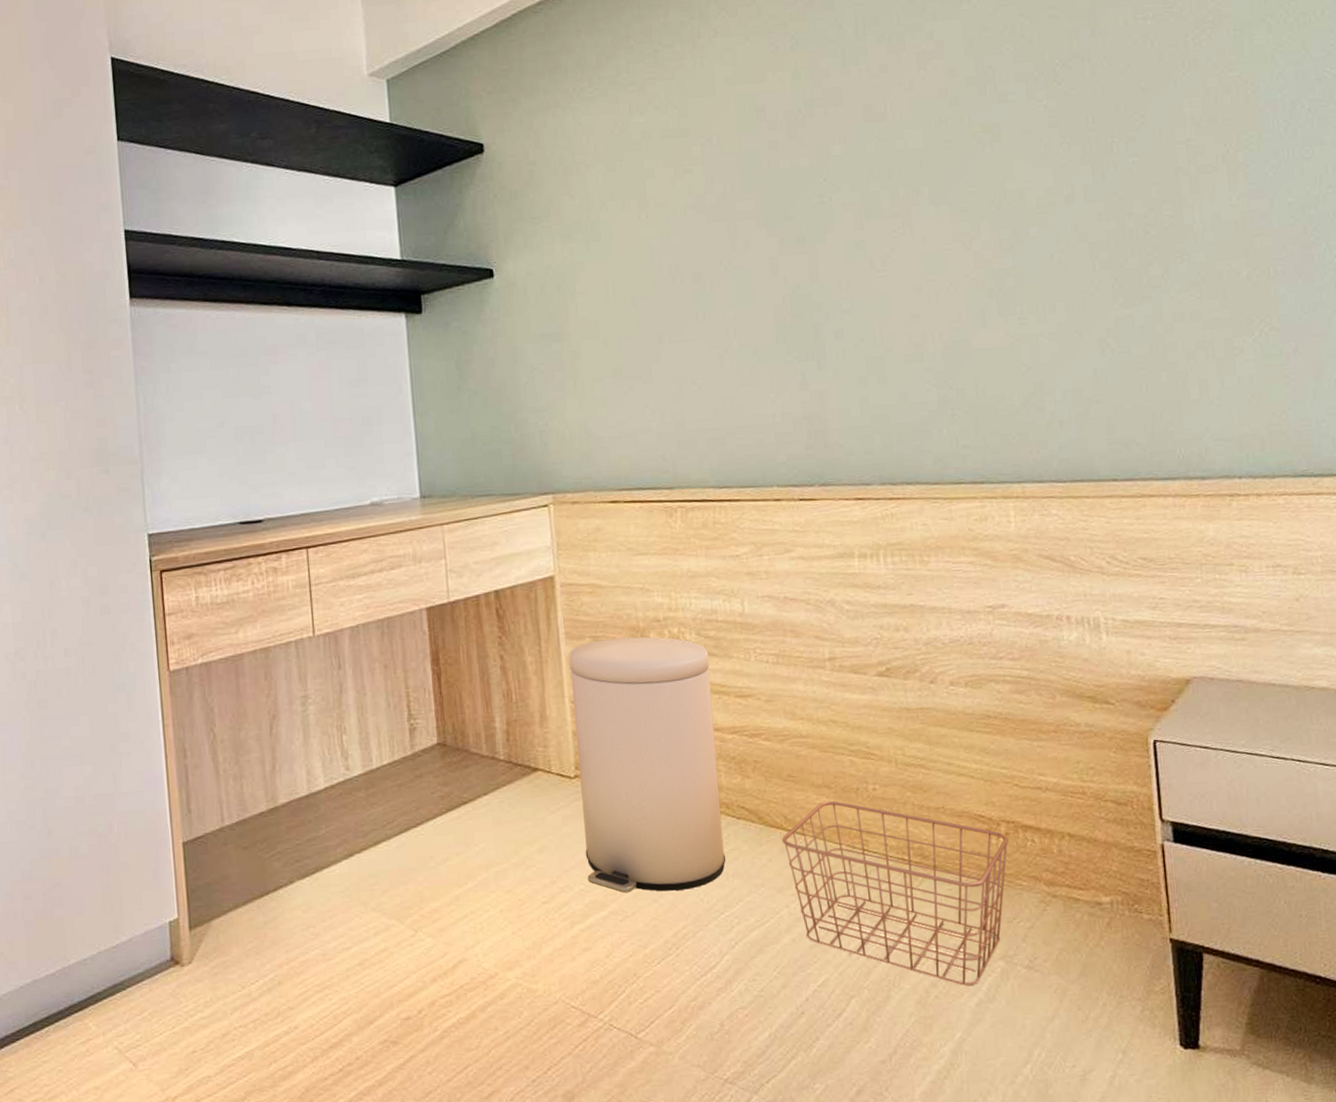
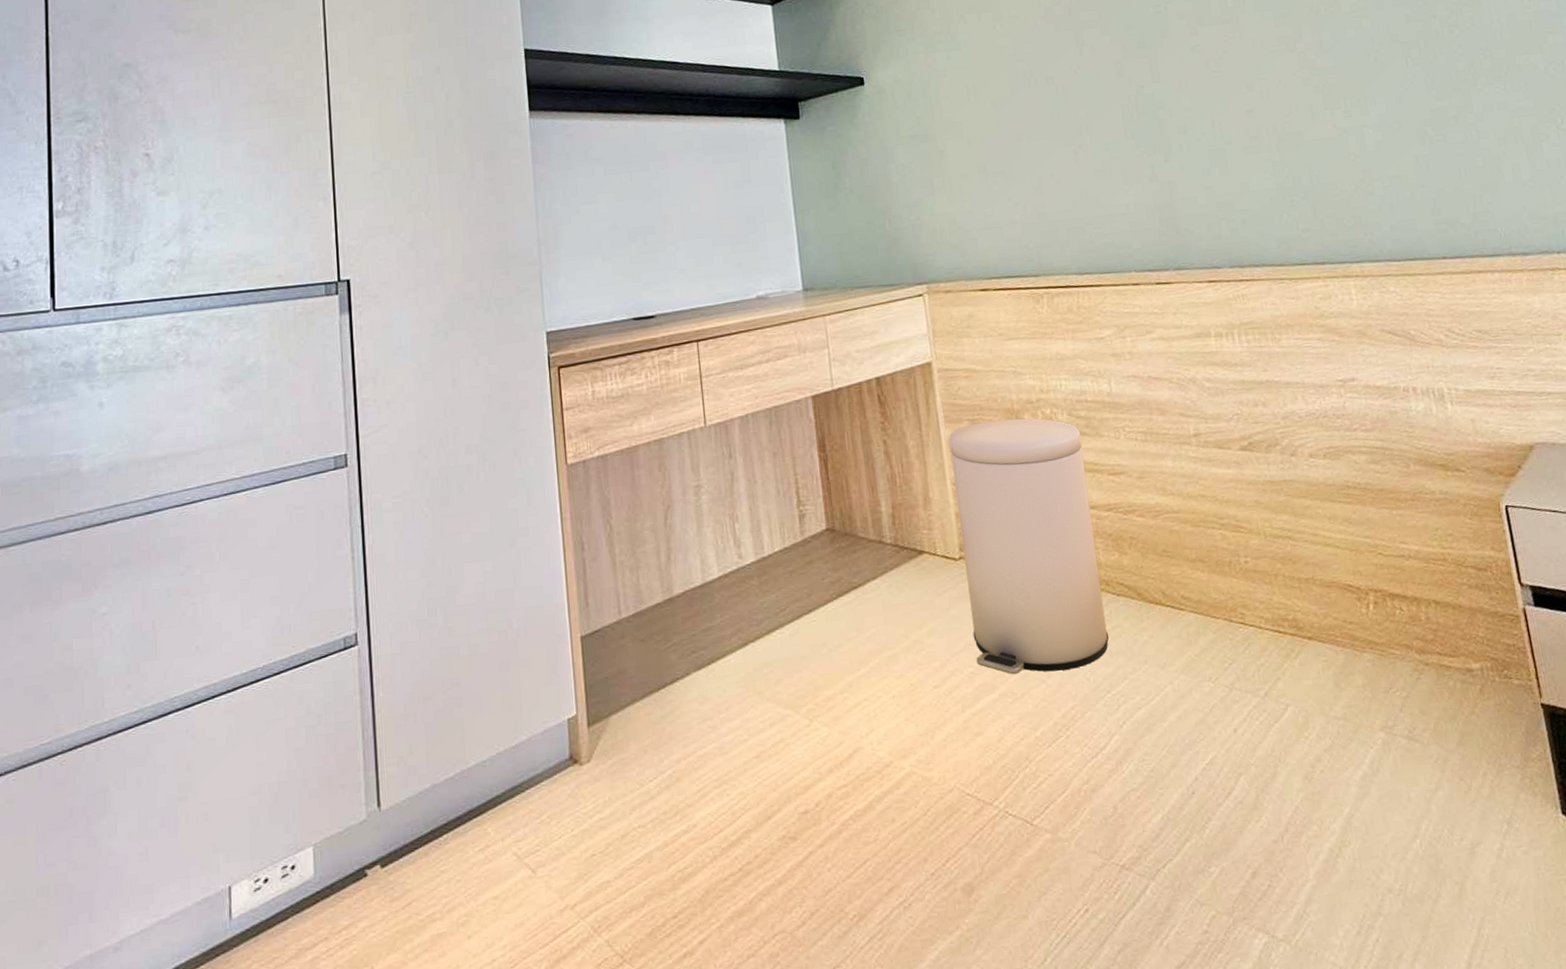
basket: present [781,800,1009,986] -> none [1161,574,1379,759]

